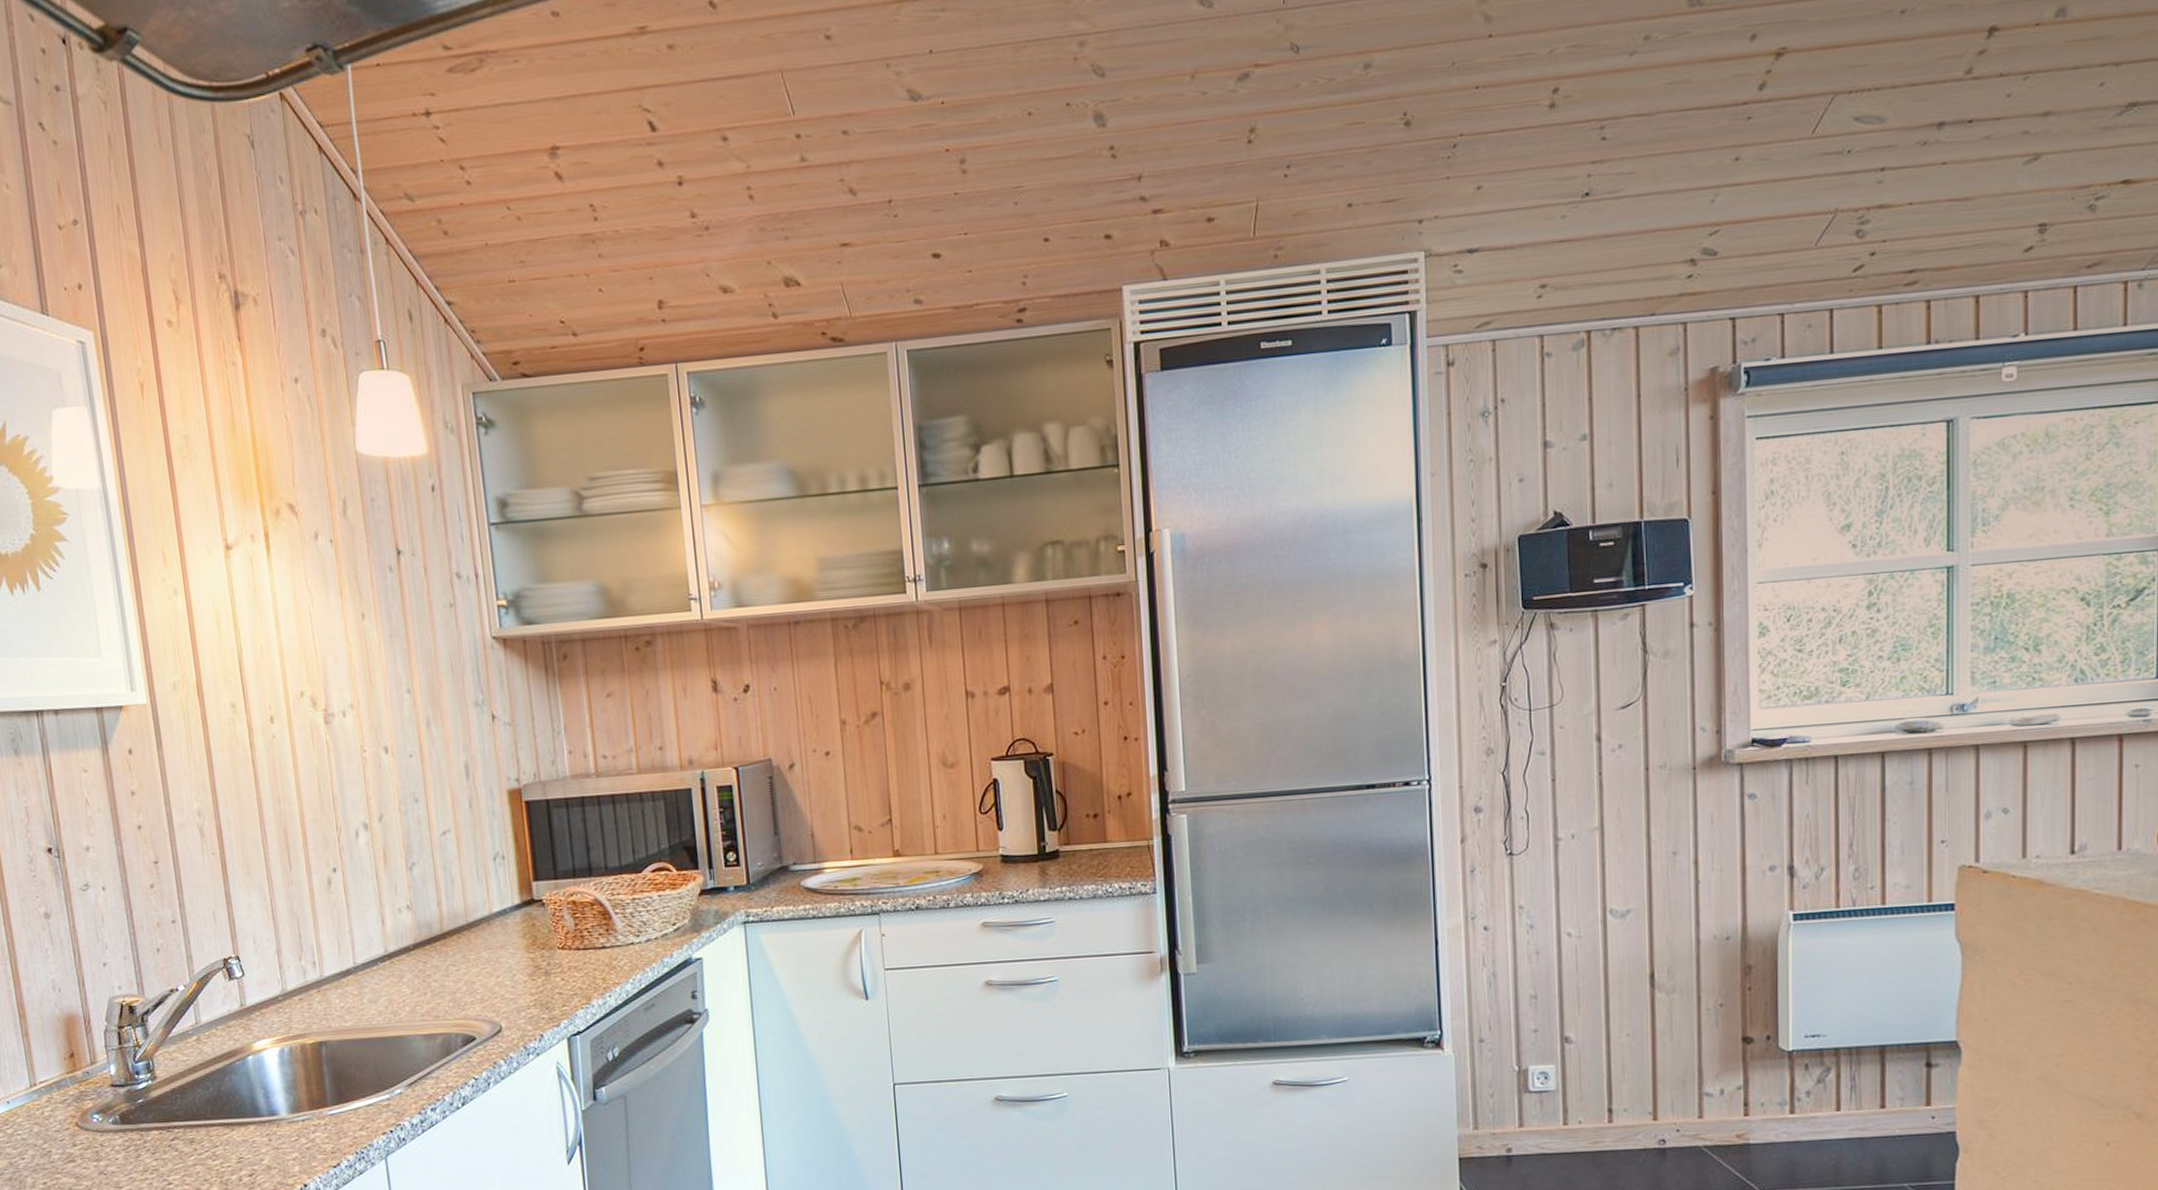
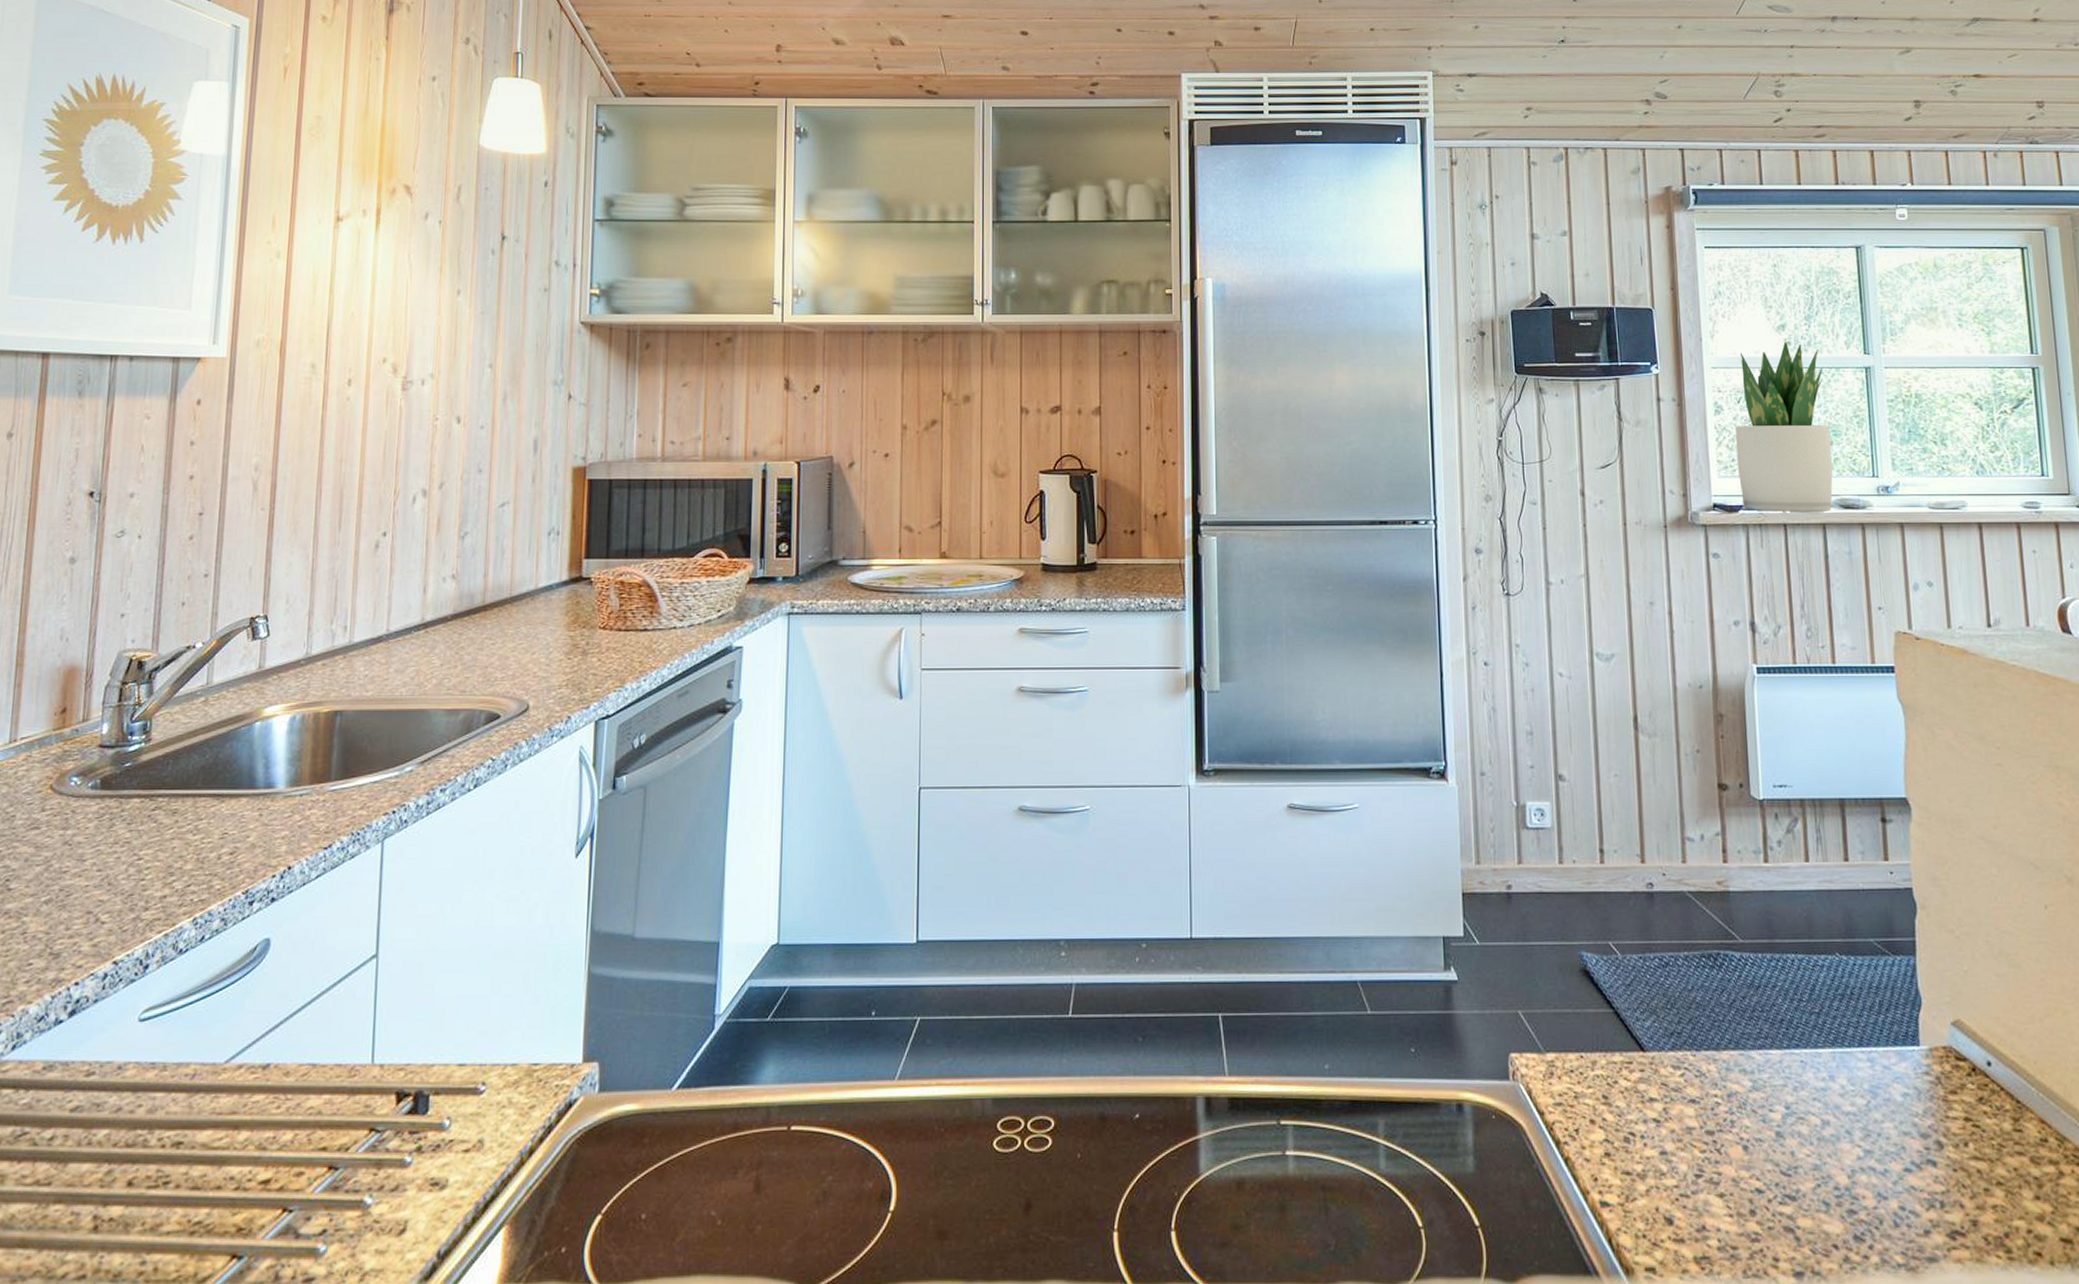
planter: none [1783,543,1899,744] -> present [1735,341,1833,512]

